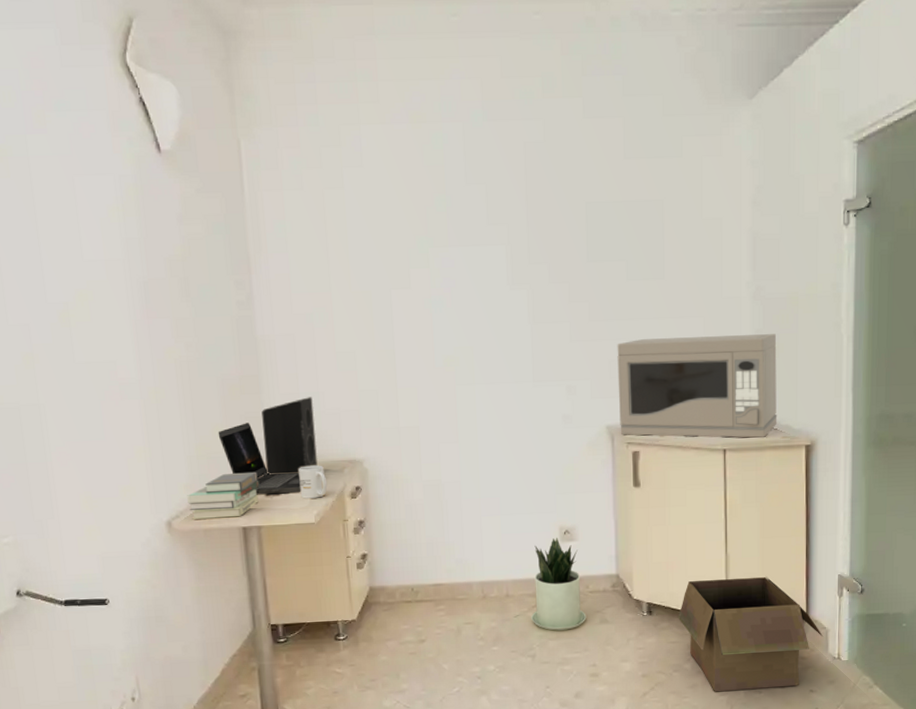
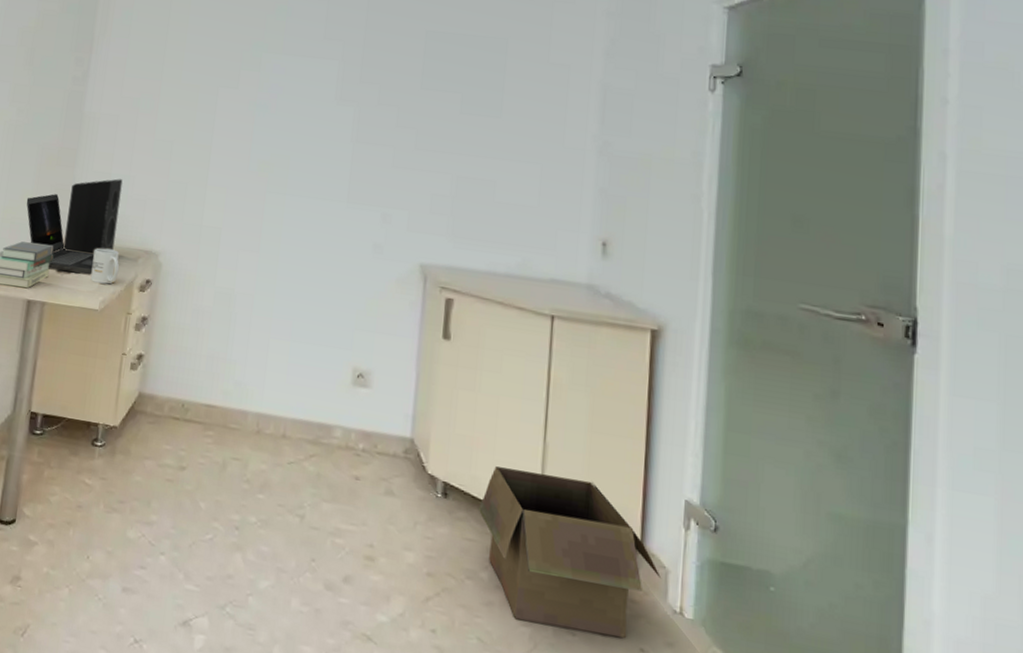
planter: present [531,537,587,631] -> none [306,379,370,494]
microwave: present [617,334,778,439] -> none [435,176,623,312]

